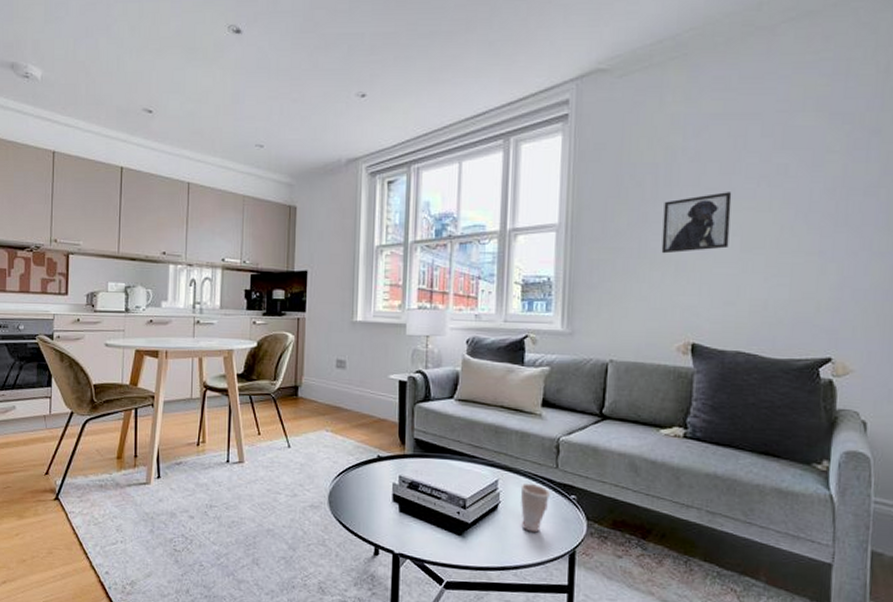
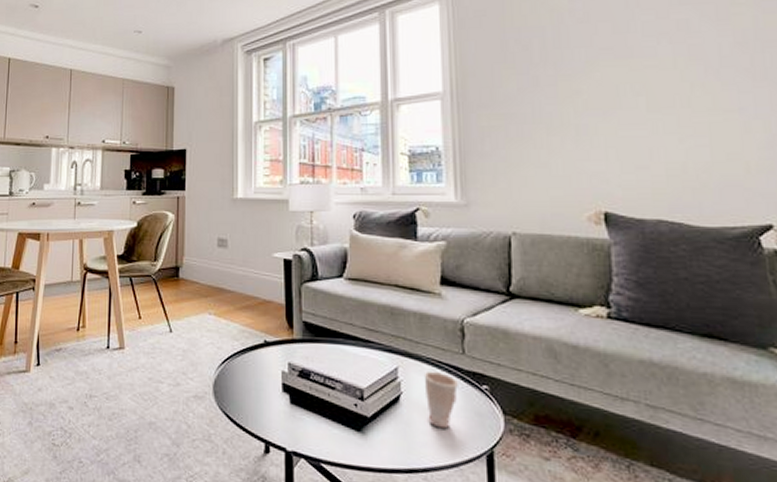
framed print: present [661,192,732,254] -> none [555,51,633,118]

